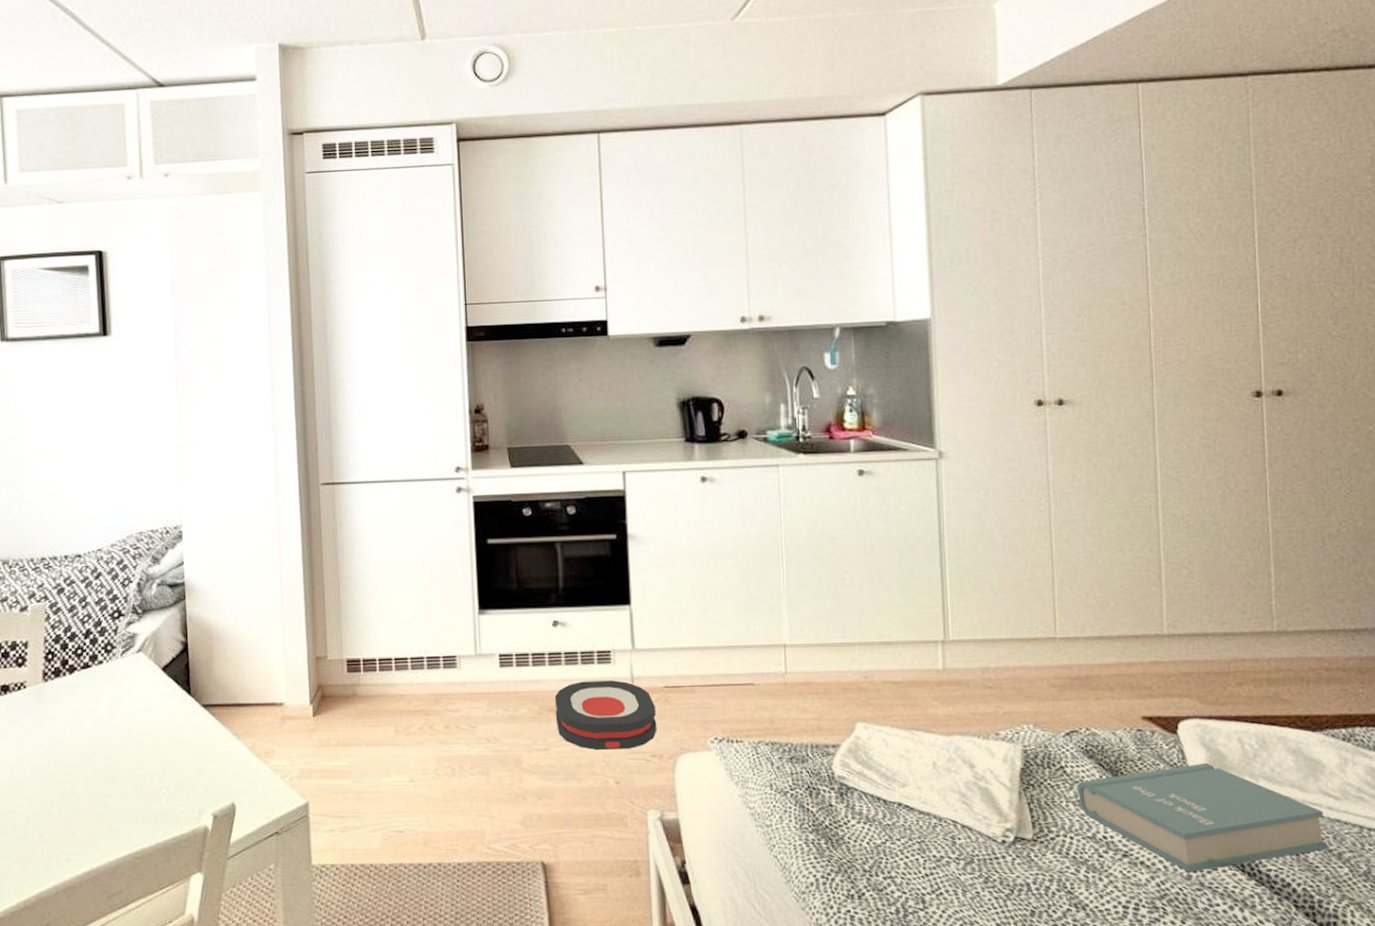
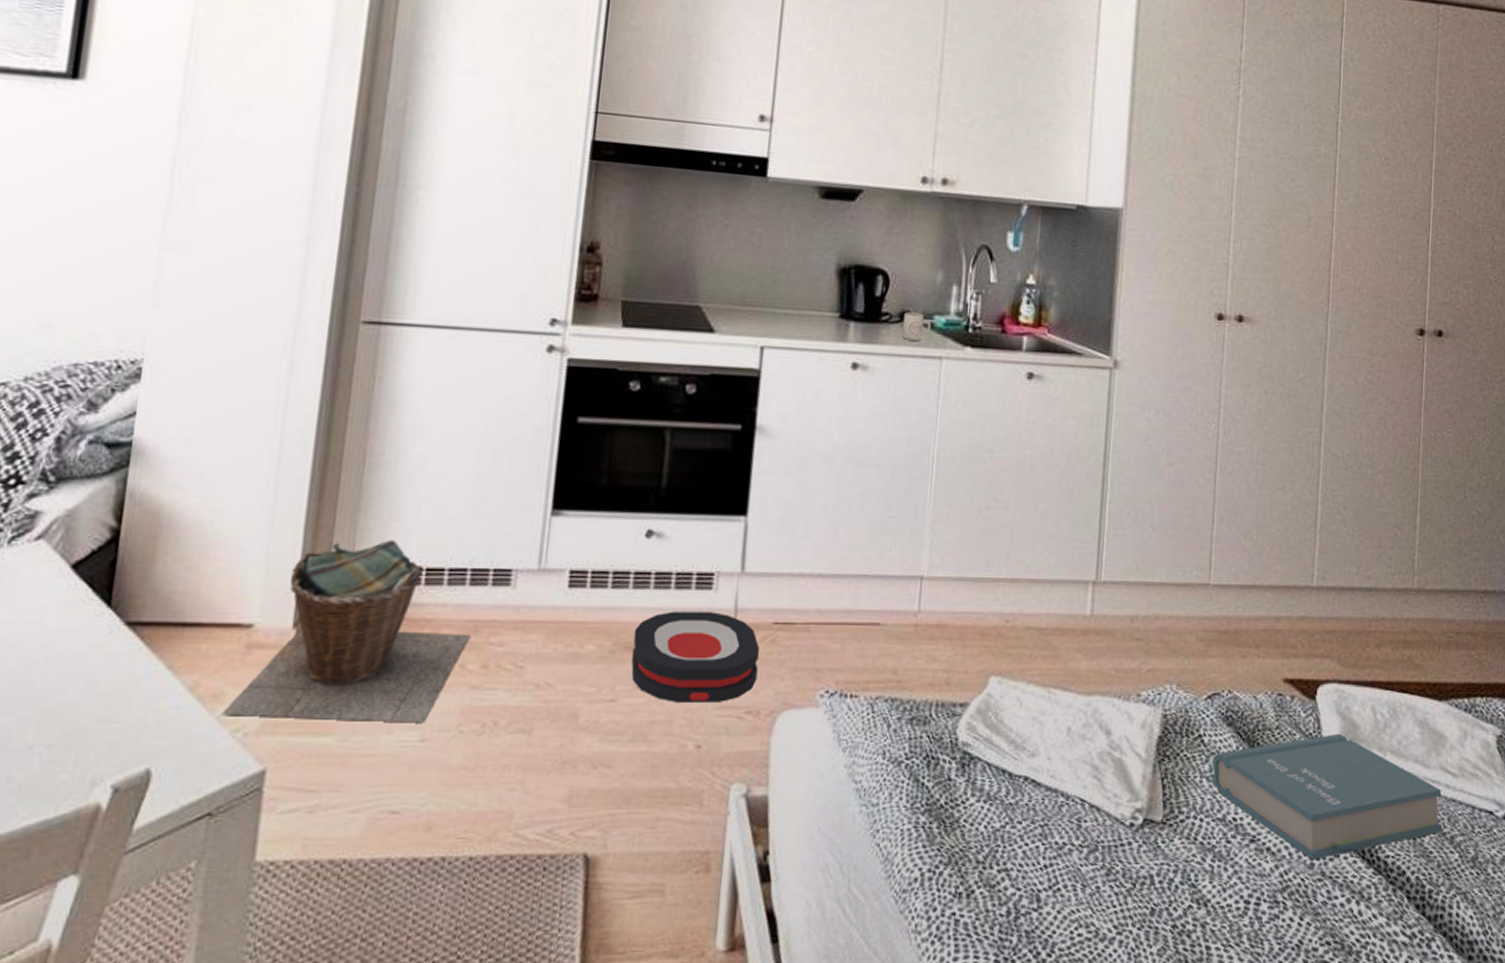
laundry basket: none [273,639,434,769] -> present [222,539,471,723]
mug: none [740,430,766,455] -> present [901,312,932,342]

